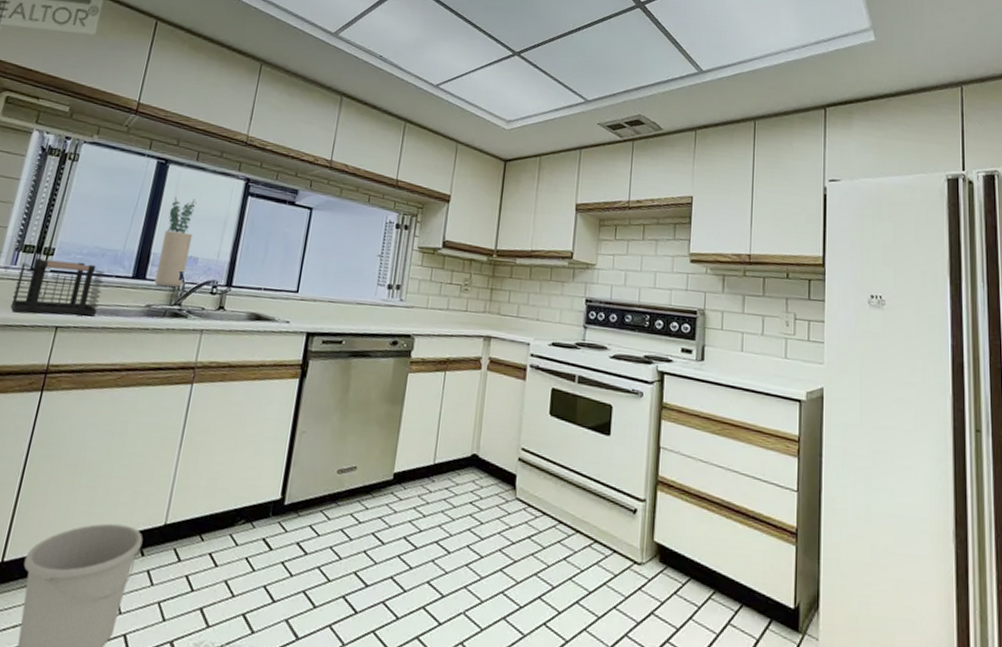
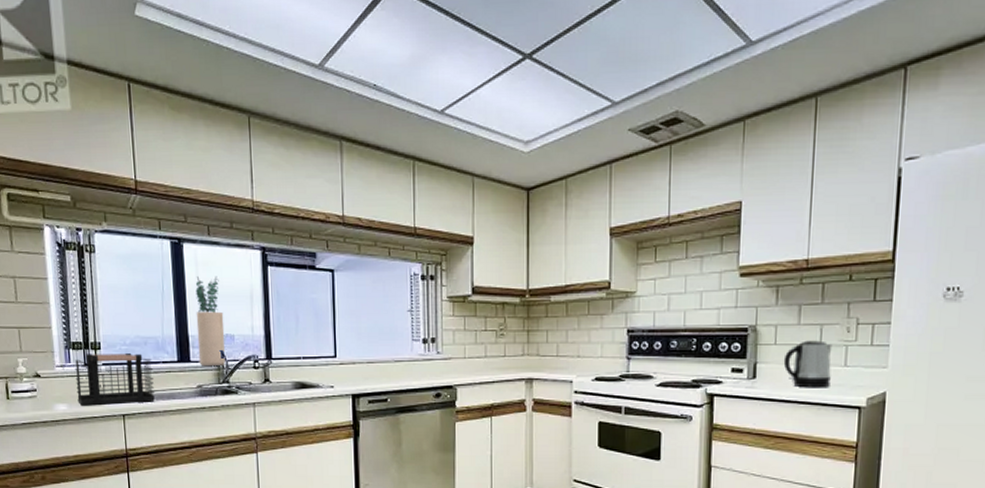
kettle: none [729,329,774,378] -> present [783,340,833,388]

